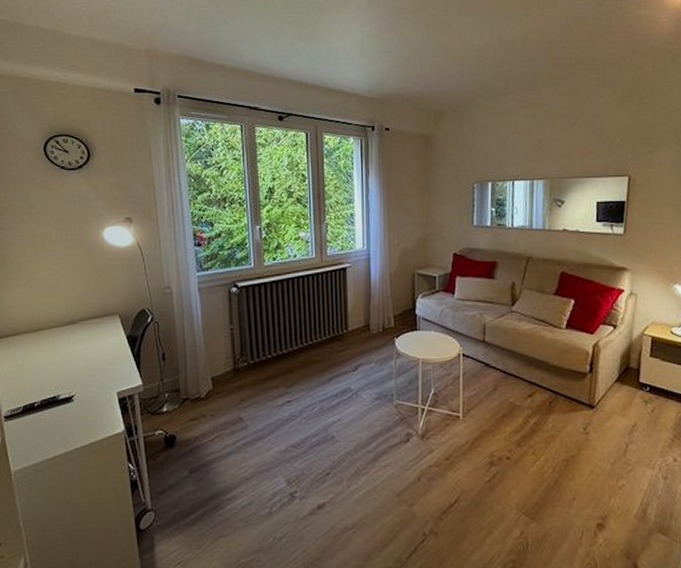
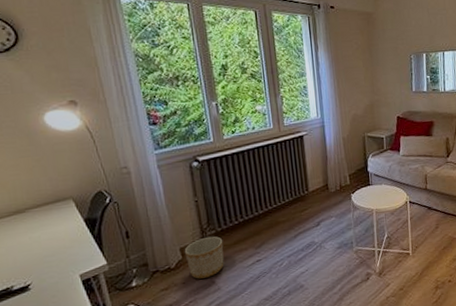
planter: none [215,368,255,413] -> present [184,236,224,279]

